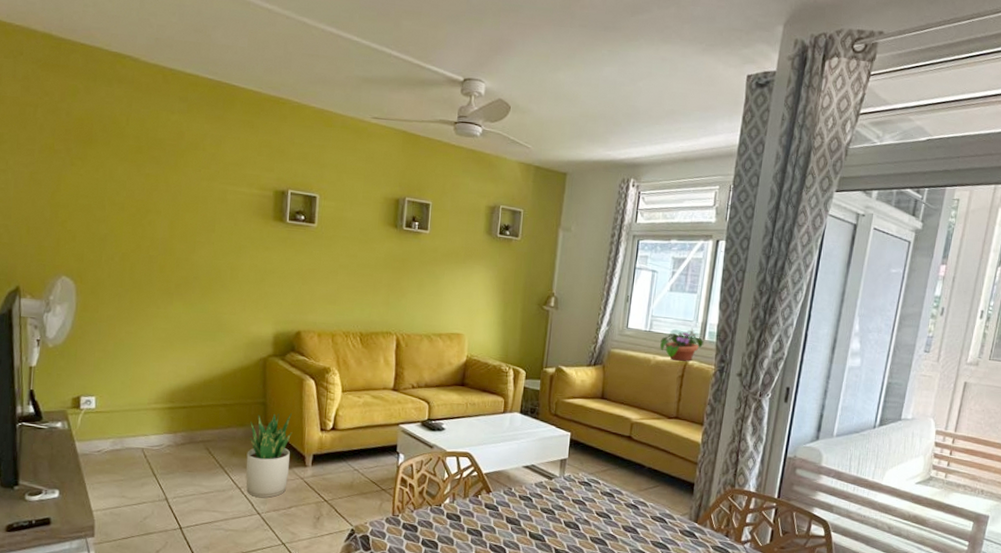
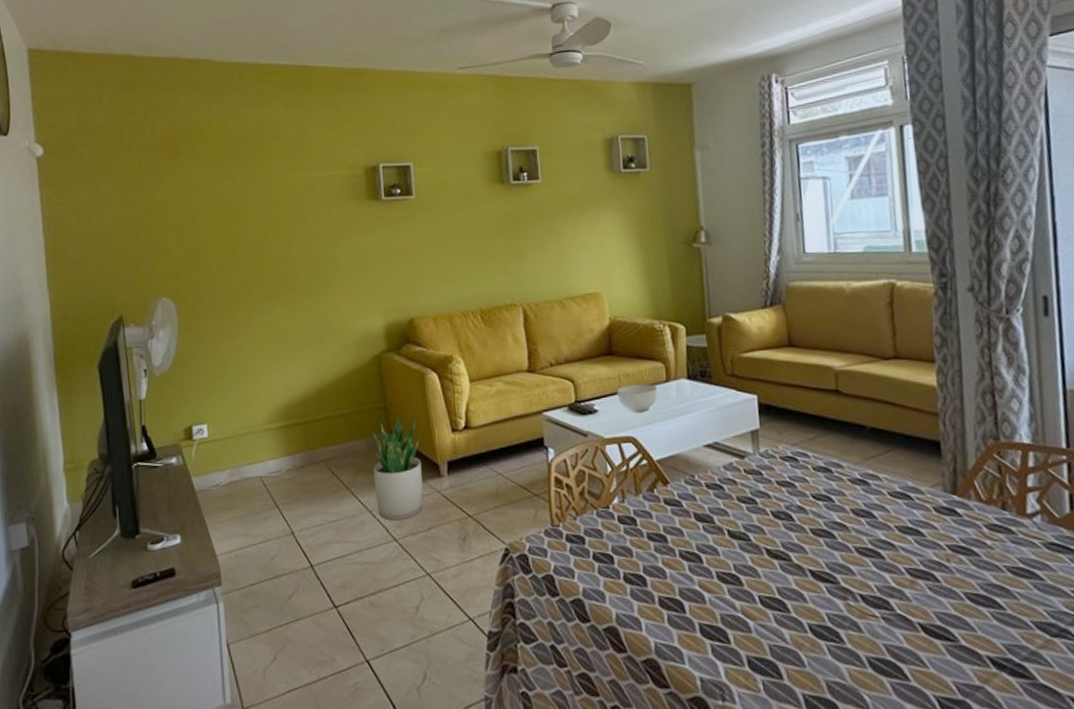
bowl: none [462,411,495,434] -> present [616,384,658,412]
potted flower: present [660,327,703,361] -> none [852,239,911,284]

